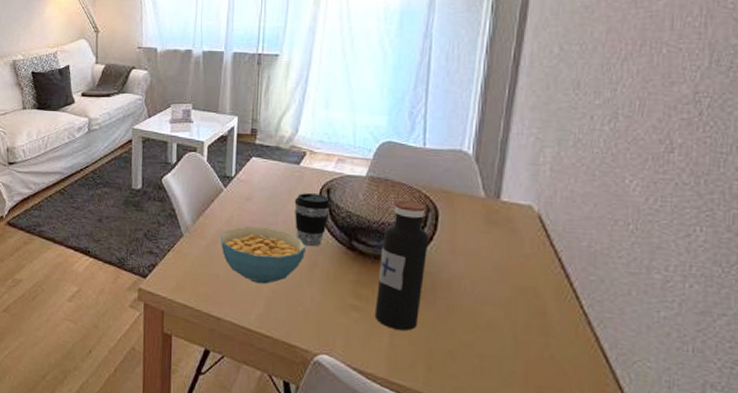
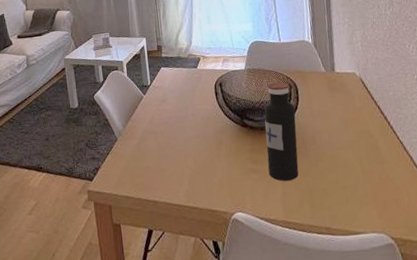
cereal bowl: present [220,226,307,284] -> none [146,121,212,167]
coffee cup: present [294,193,332,247] -> none [197,88,225,130]

